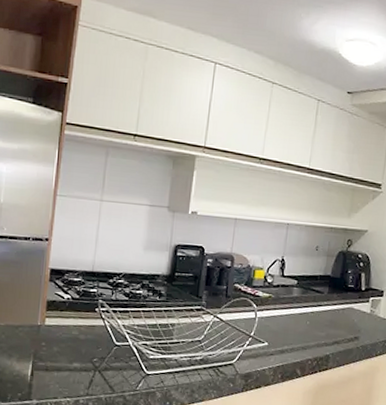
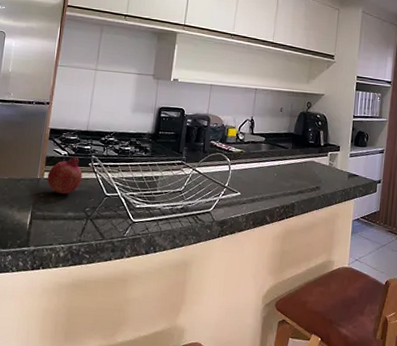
fruit: none [48,300,89,343] -> present [47,156,83,195]

